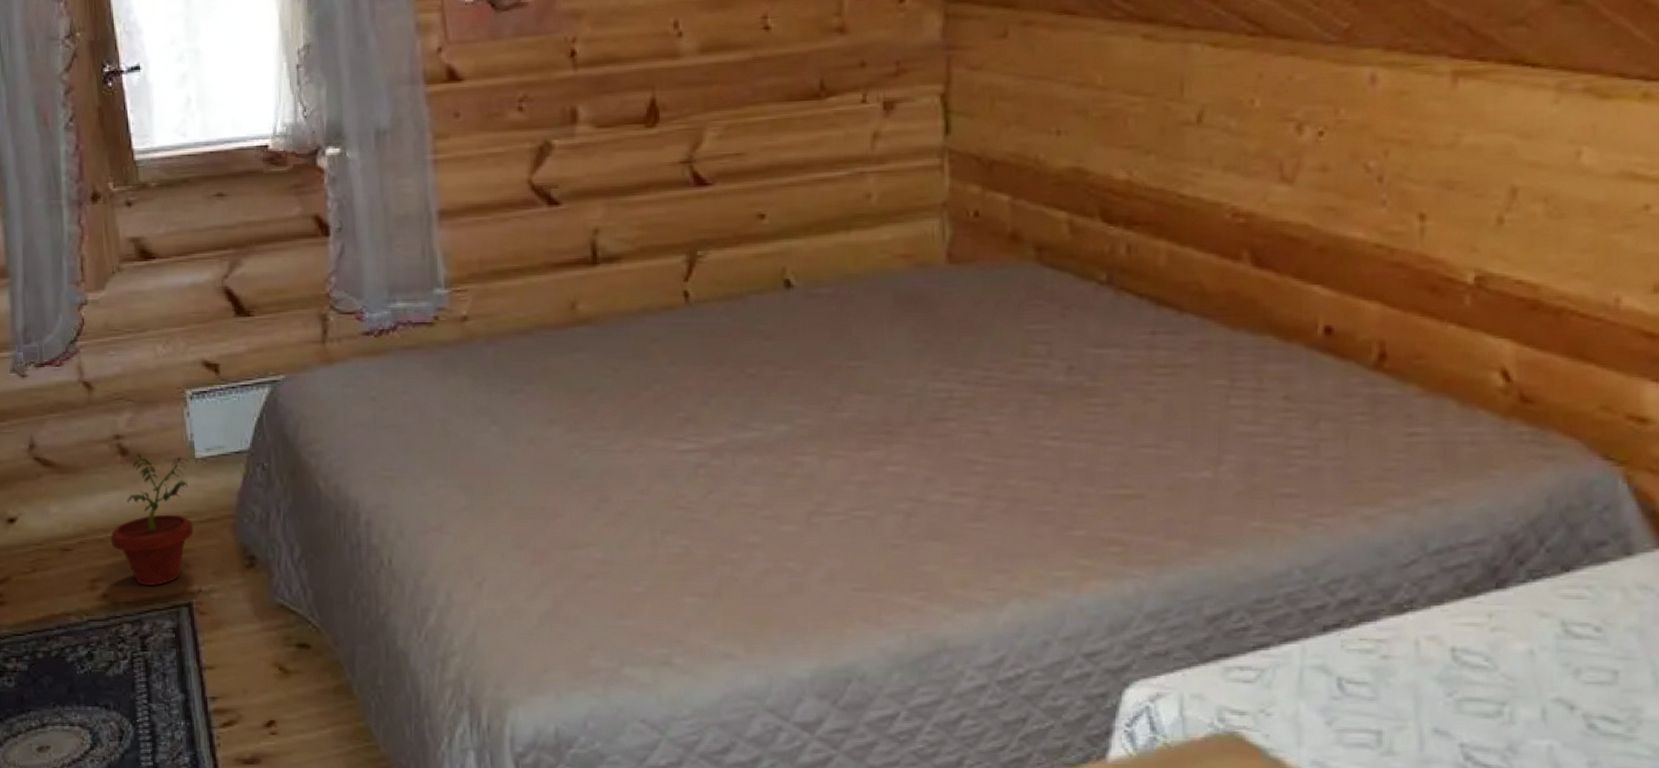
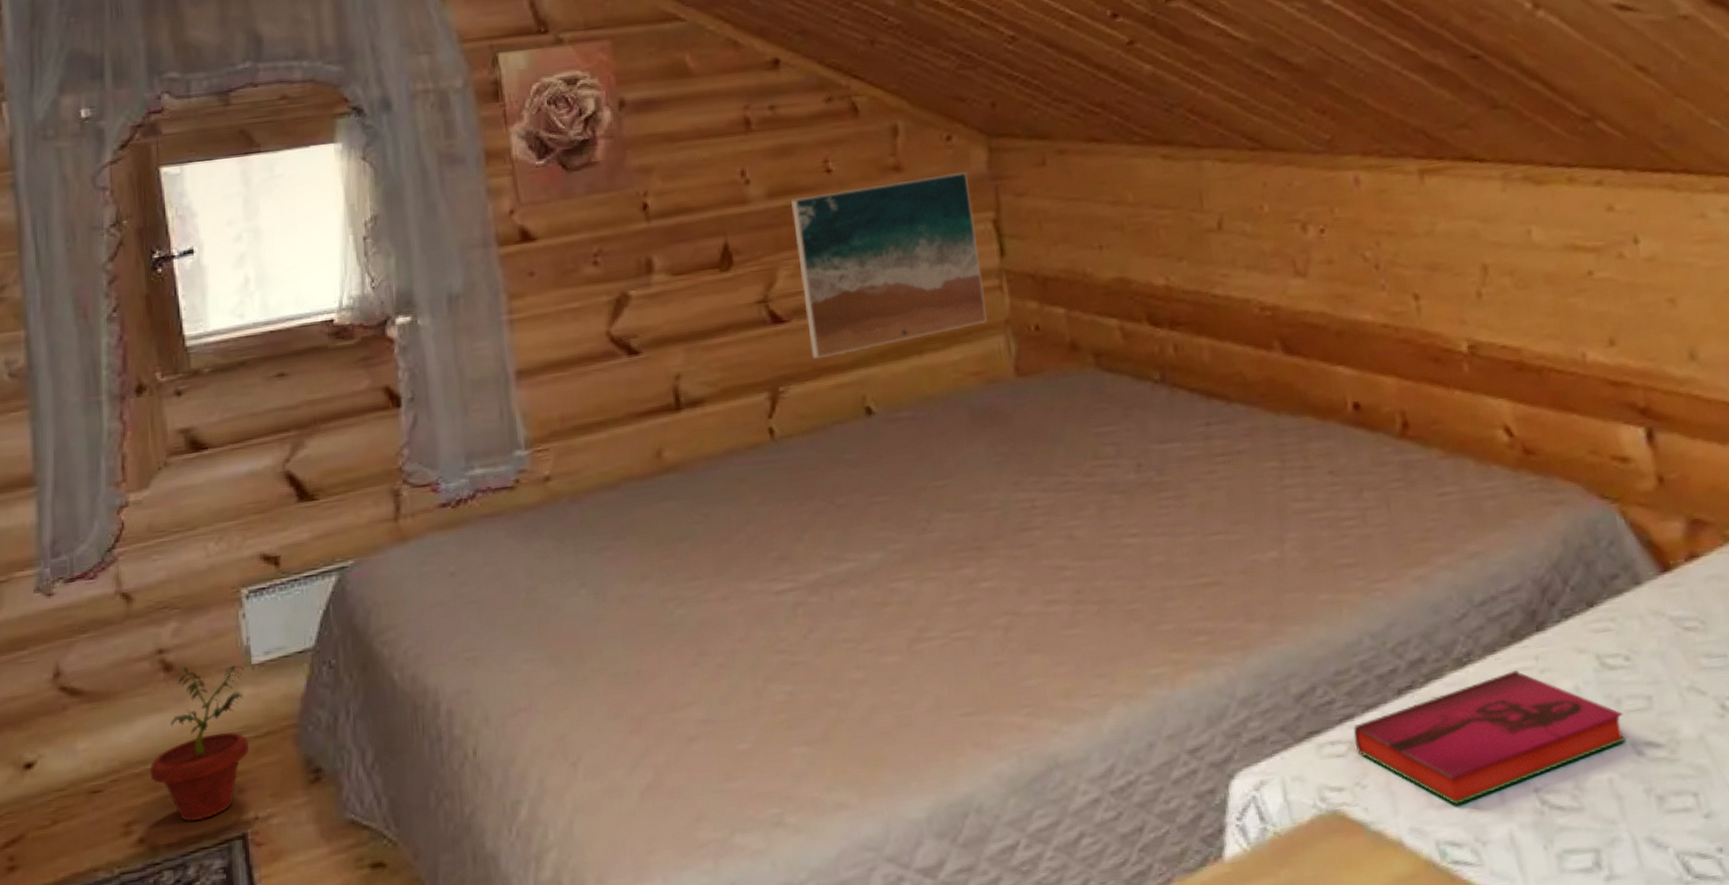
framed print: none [724,39,924,226] -> present [791,172,988,359]
hardback book: none [1266,624,1580,746] -> present [1353,669,1626,805]

